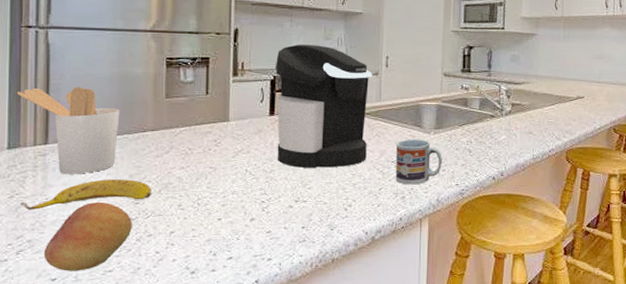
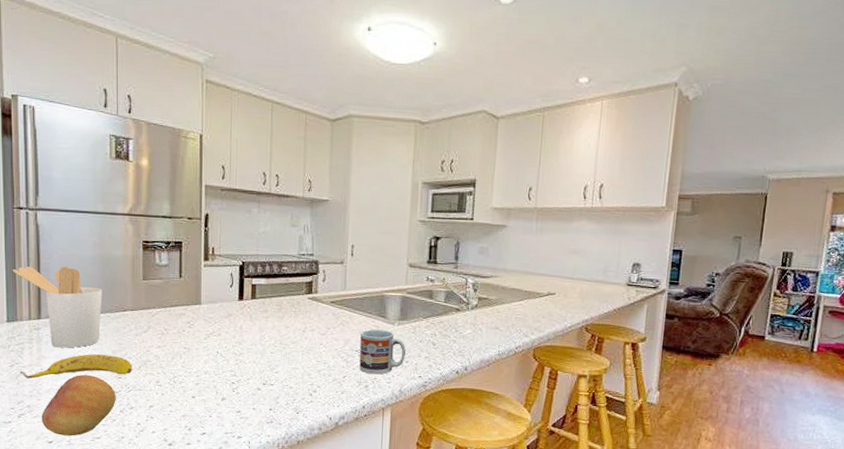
coffee maker: present [275,44,373,168] -> none [243,231,338,354]

